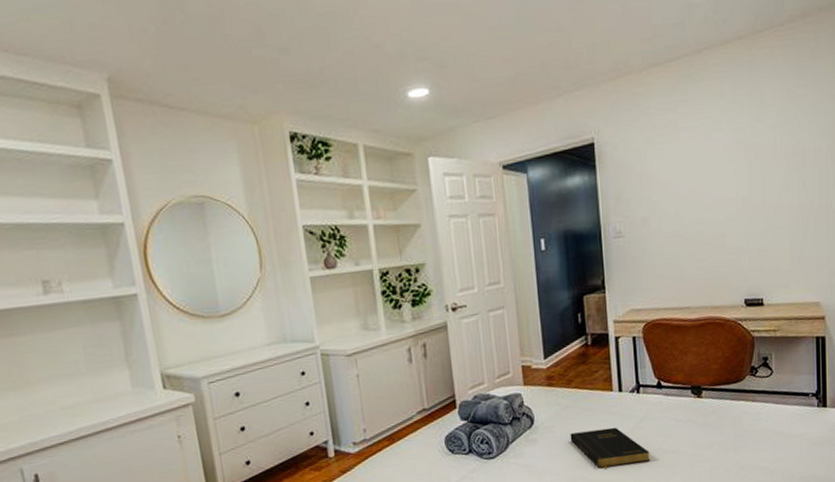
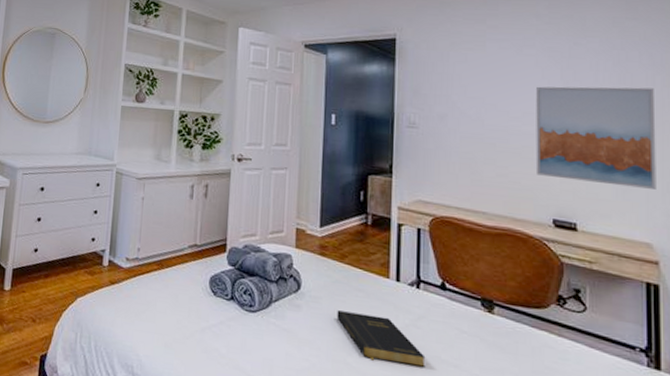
wall art: none [725,155,823,261] -> present [535,86,656,189]

